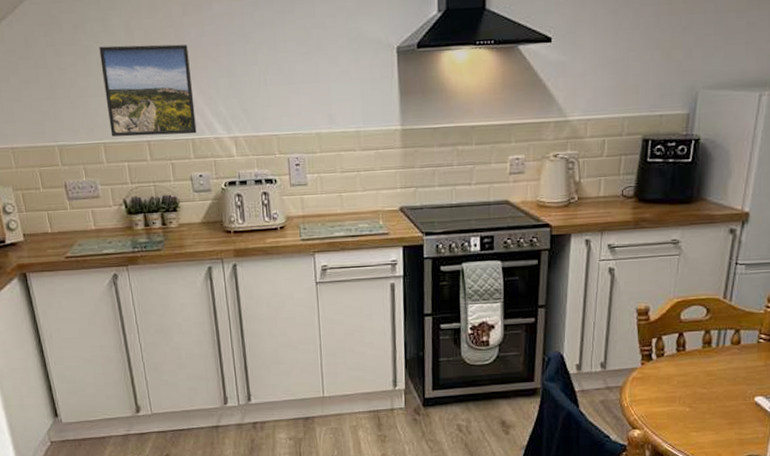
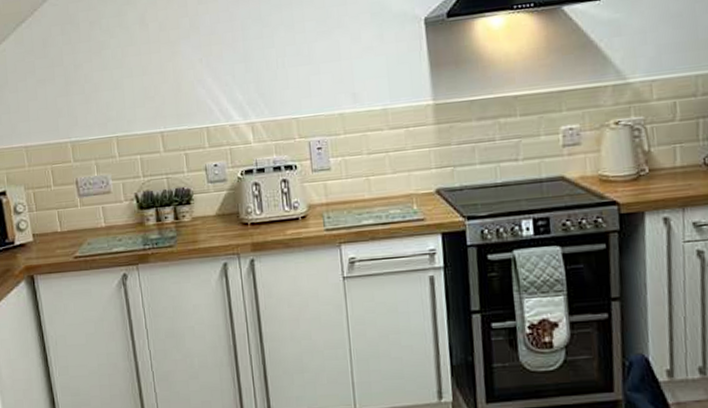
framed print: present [99,44,197,137] -> none [114,32,212,130]

